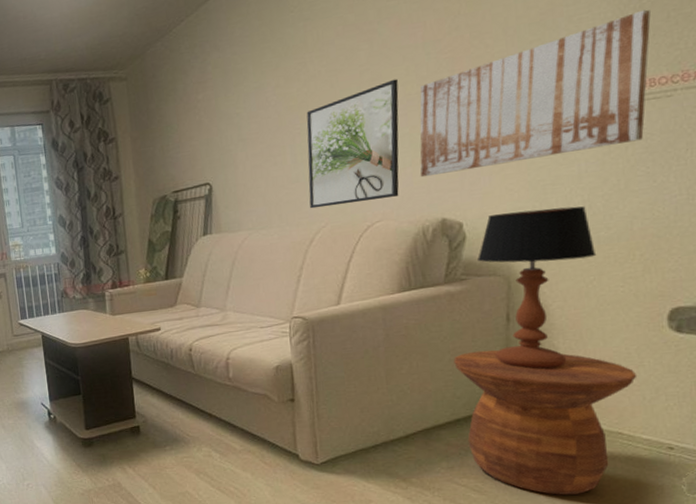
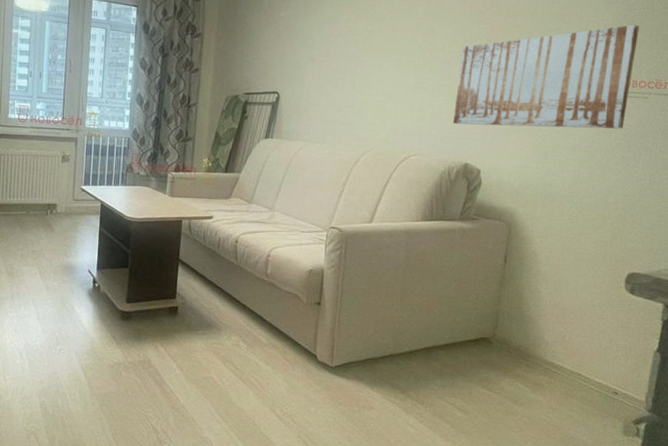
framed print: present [306,79,399,209] -> none [360,36,446,137]
side table: present [454,350,637,495] -> none [458,284,598,424]
table lamp: present [478,206,597,369] -> none [488,168,579,309]

